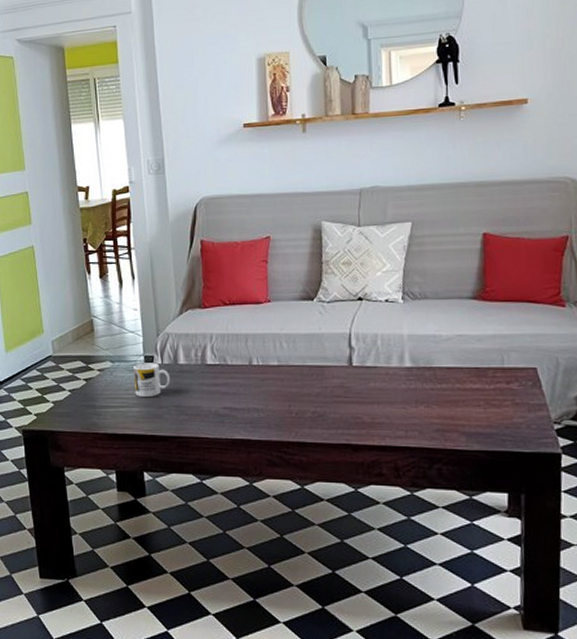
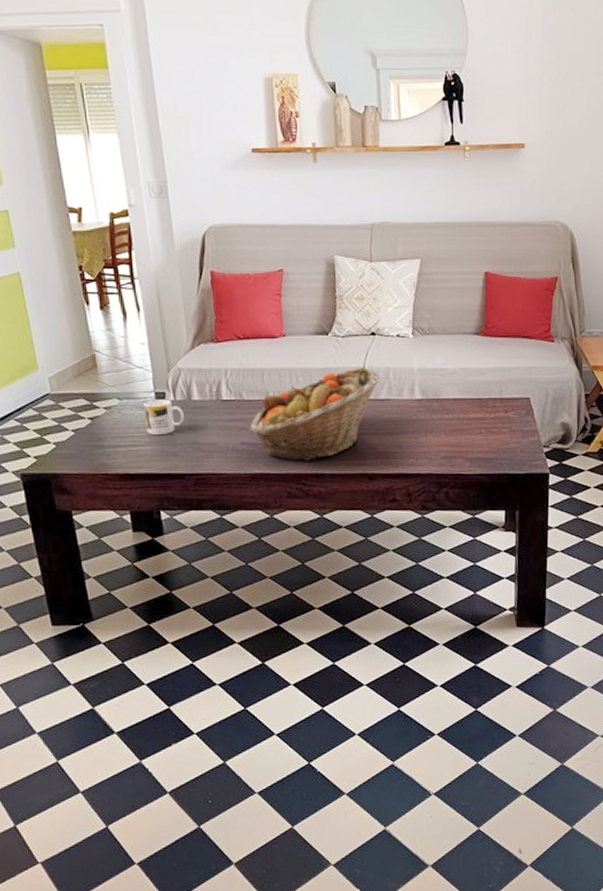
fruit basket: none [233,333,367,428] -> present [250,367,380,461]

